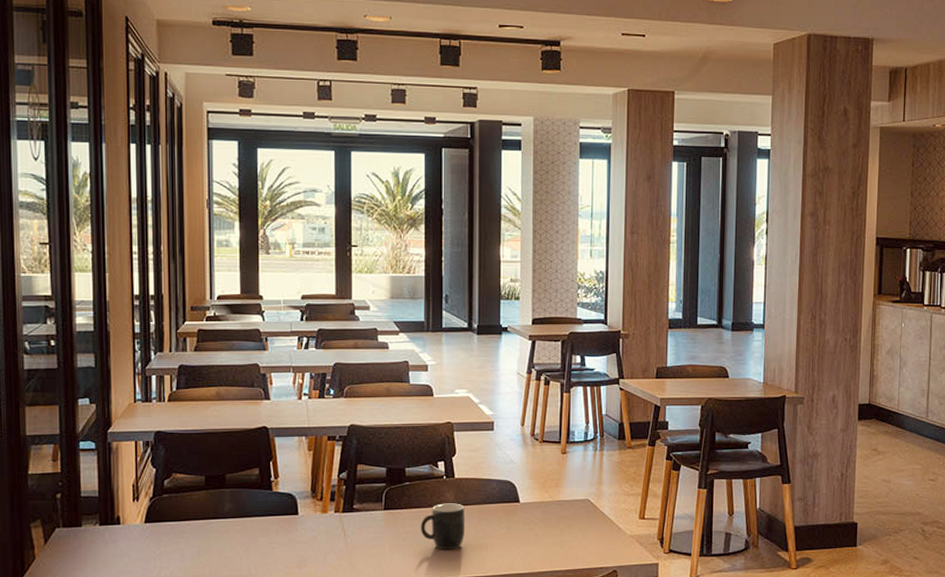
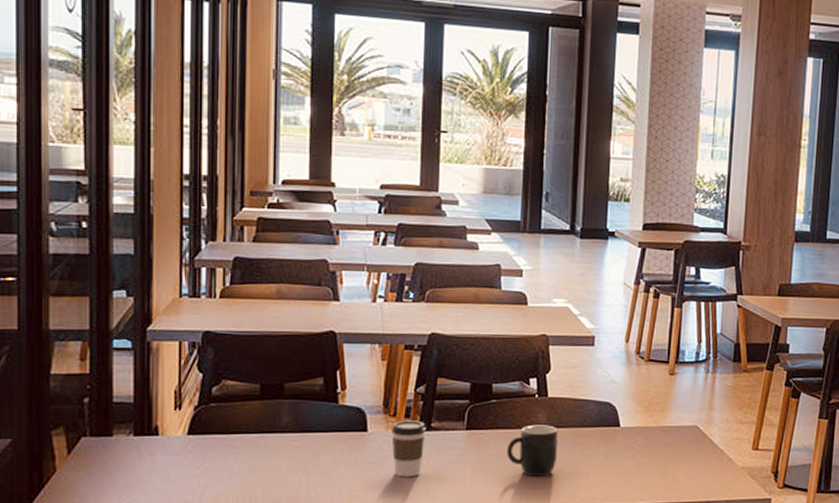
coffee cup: none [319,503,349,555] -> present [391,420,426,478]

